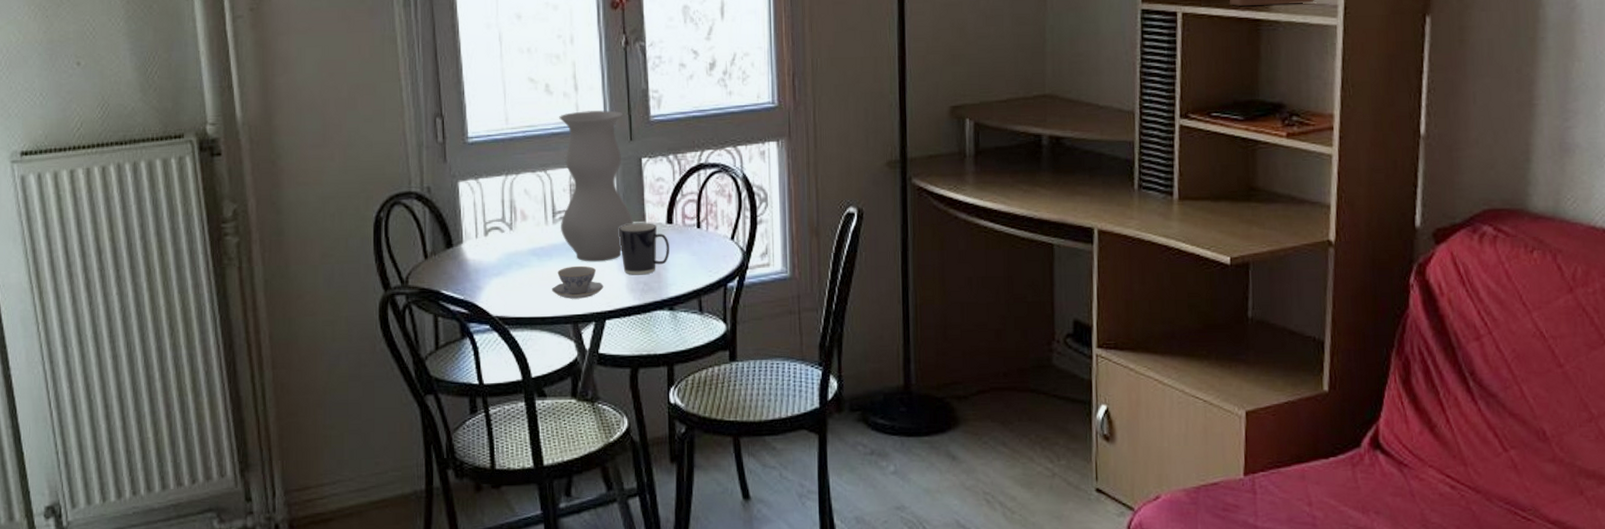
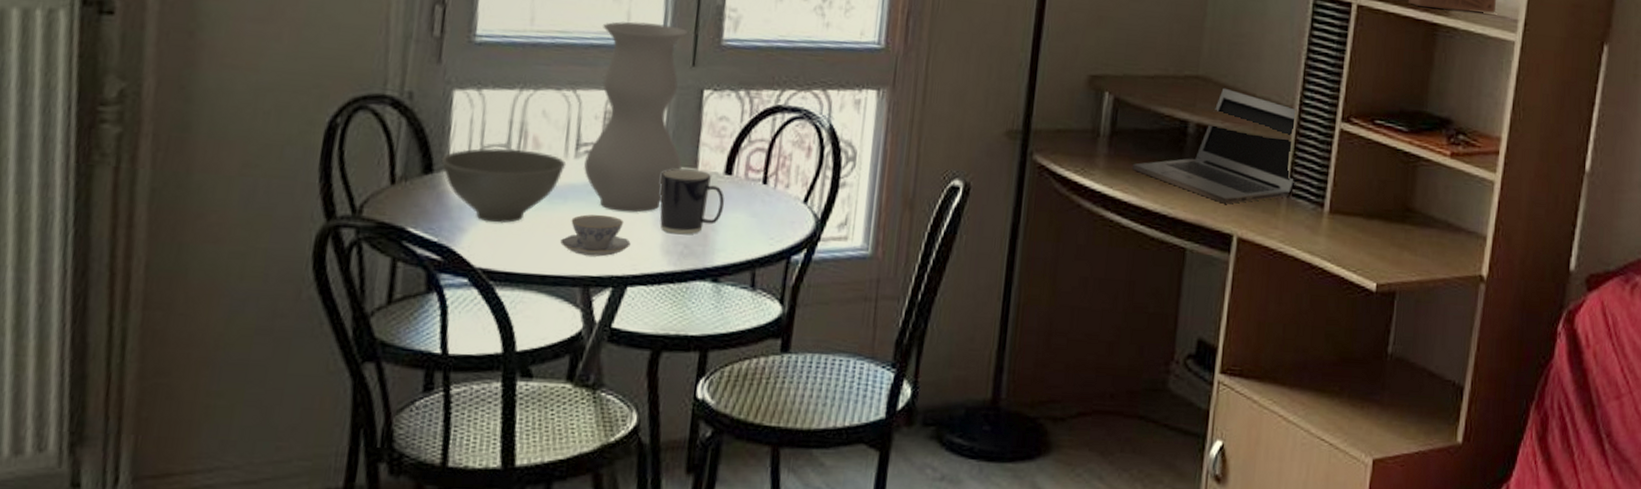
bowl: none [457,221,548,281] -> present [441,147,567,224]
laptop: none [998,102,1144,202] -> present [1133,87,1297,204]

